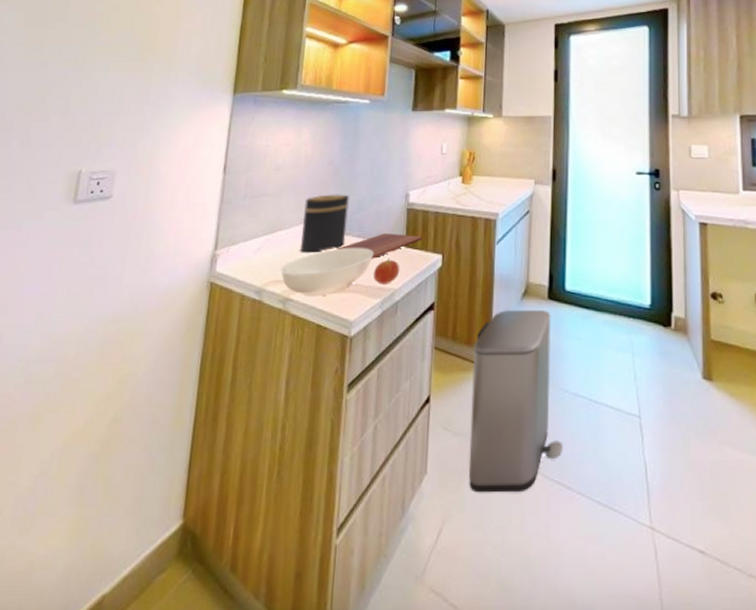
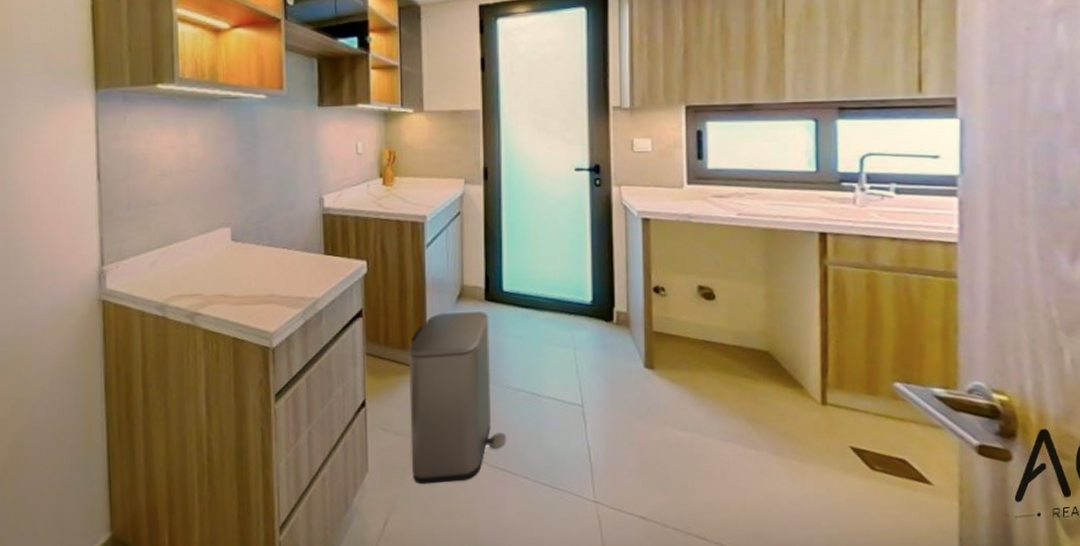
bowl: present [280,247,374,297] -> none [183,256,290,310]
cylinder: present [301,194,350,252] -> none [201,201,255,264]
cutting board: present [336,233,422,259] -> none [245,241,342,268]
fruit: present [373,257,400,286] -> none [290,266,321,295]

